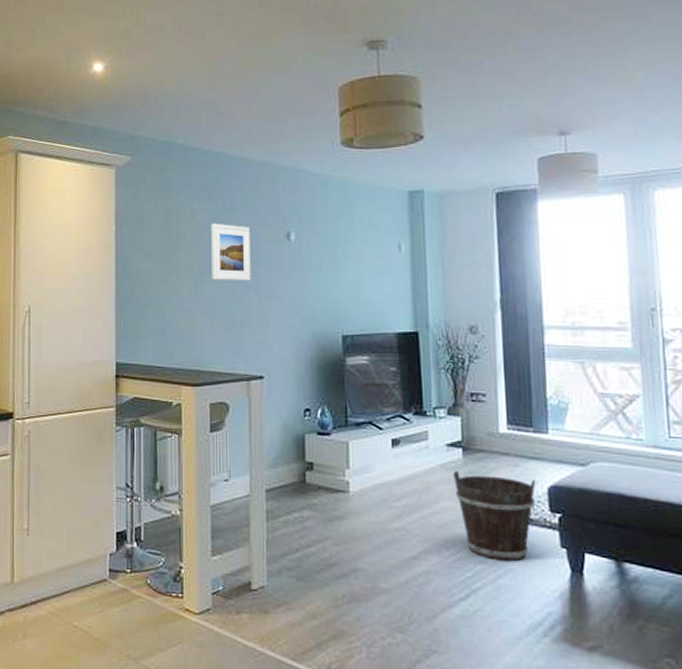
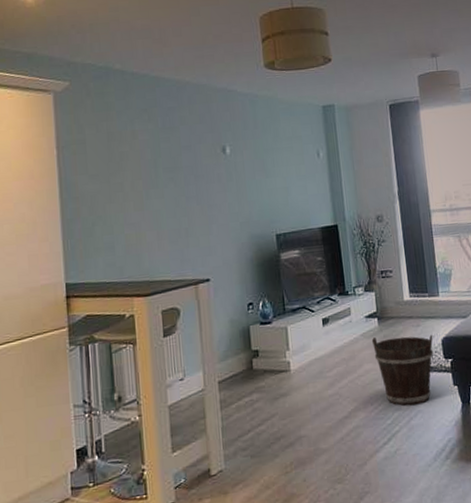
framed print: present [211,223,251,281] -> none [152,142,193,195]

